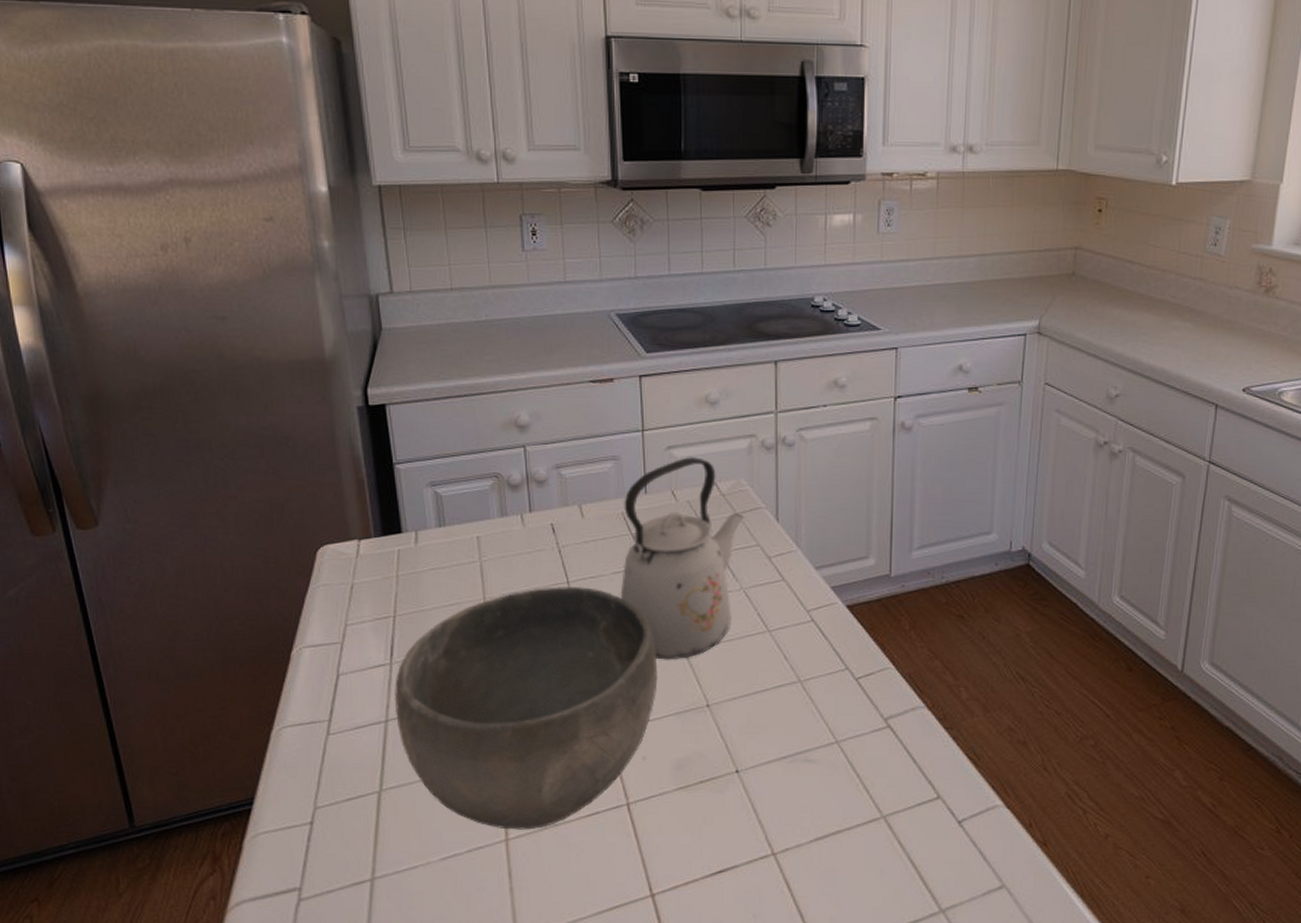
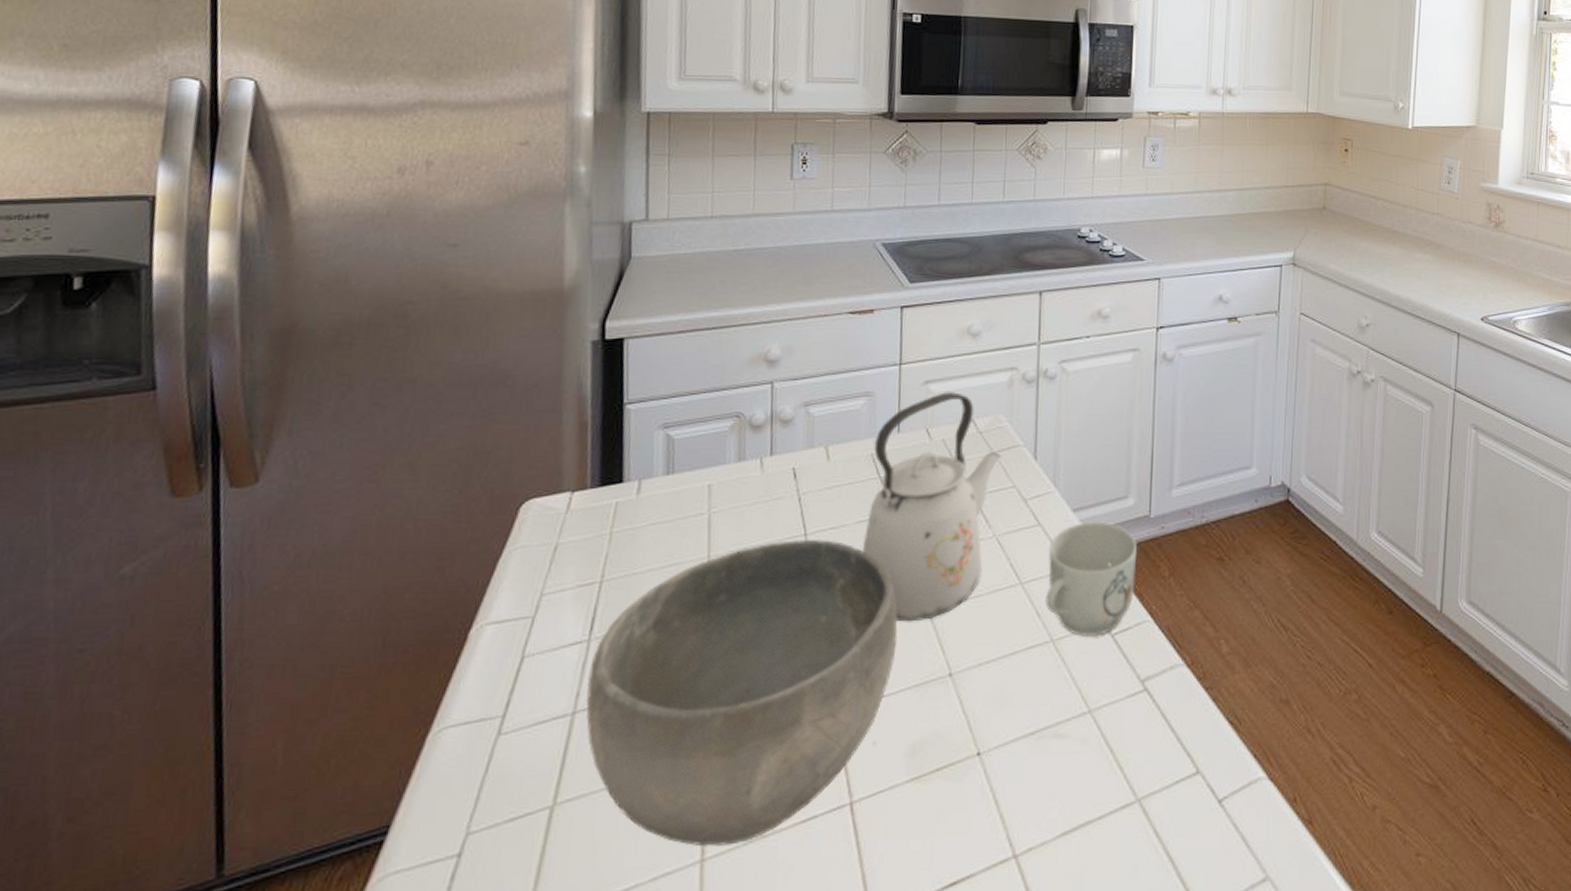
mug: none [792,578,878,679] -> present [1045,521,1137,636]

